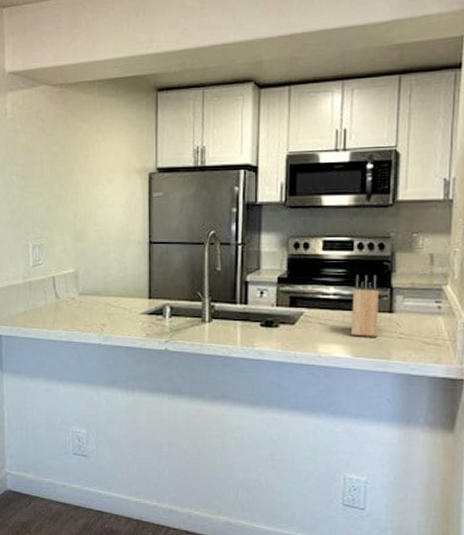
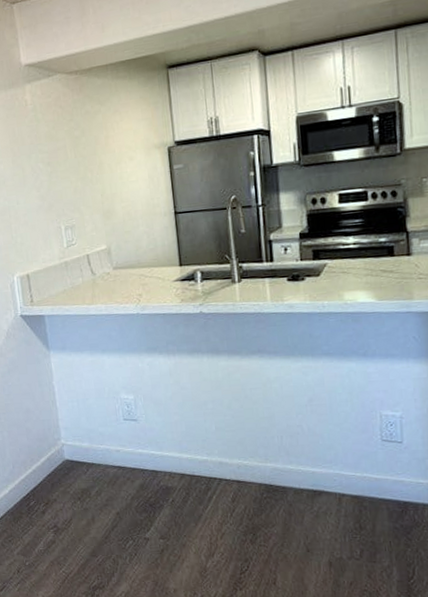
knife block: present [351,275,379,337] -> none [371,221,399,282]

